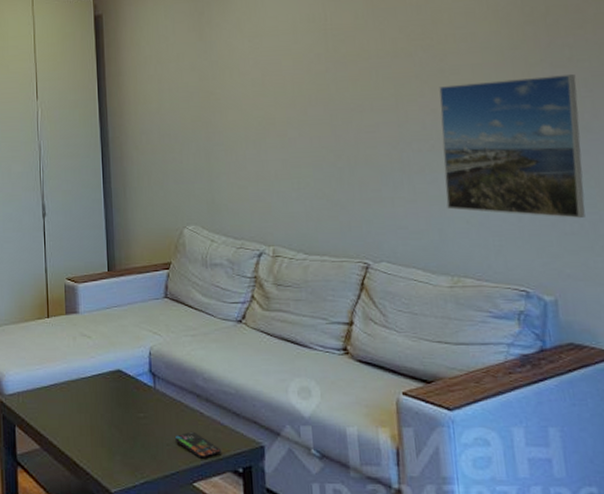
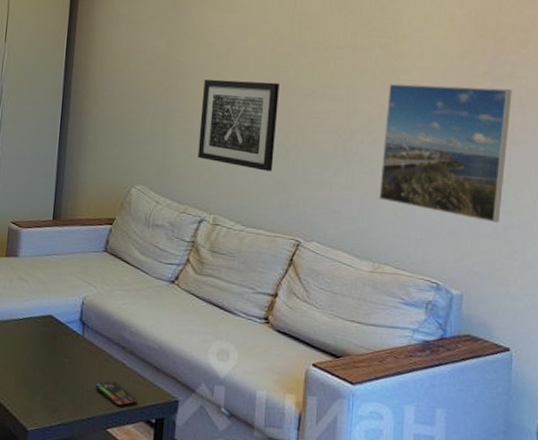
wall art: none [243,102,328,195] -> present [197,79,280,172]

